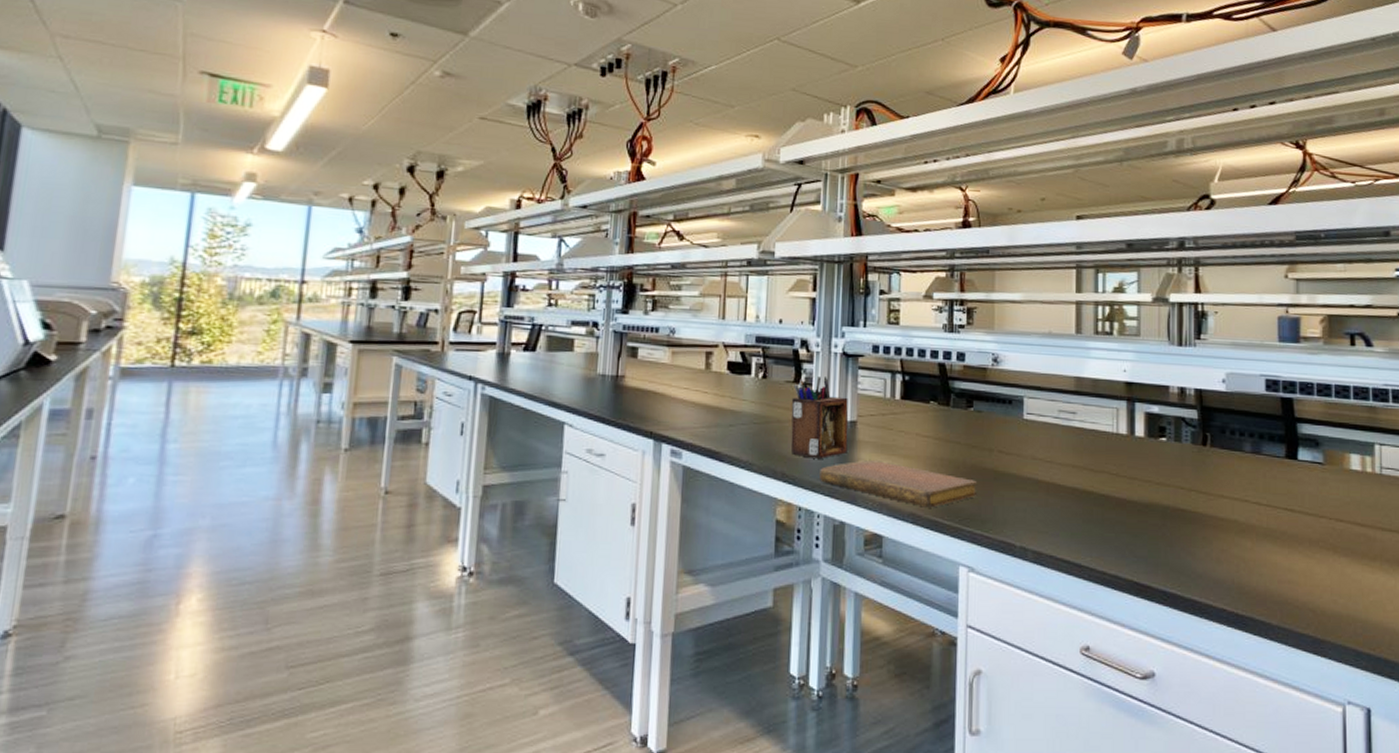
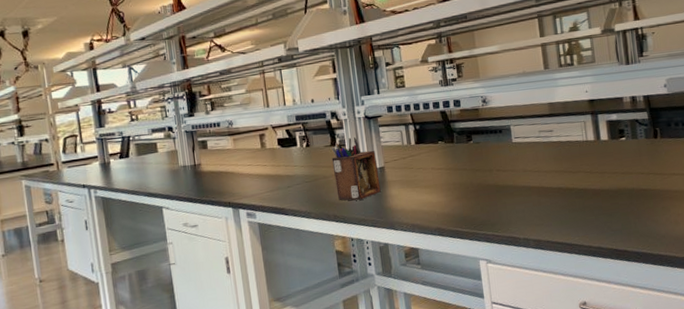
notebook: present [819,460,978,508] -> none [362,193,486,222]

